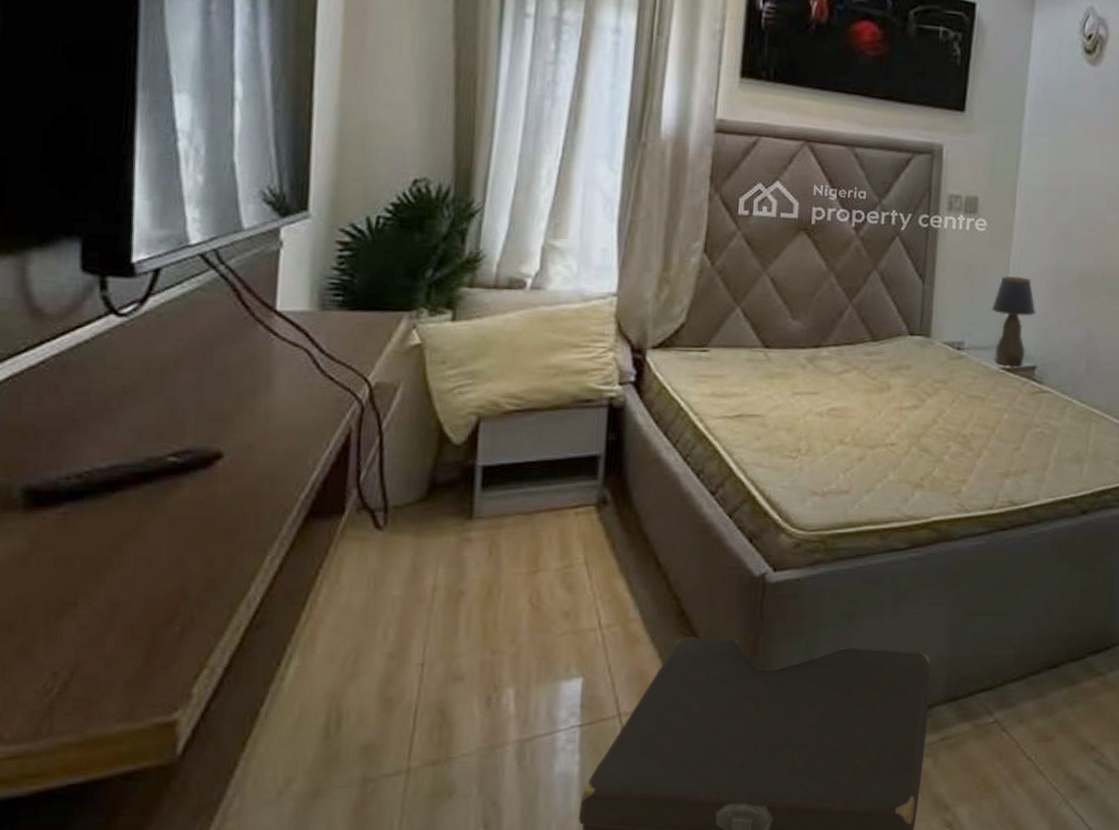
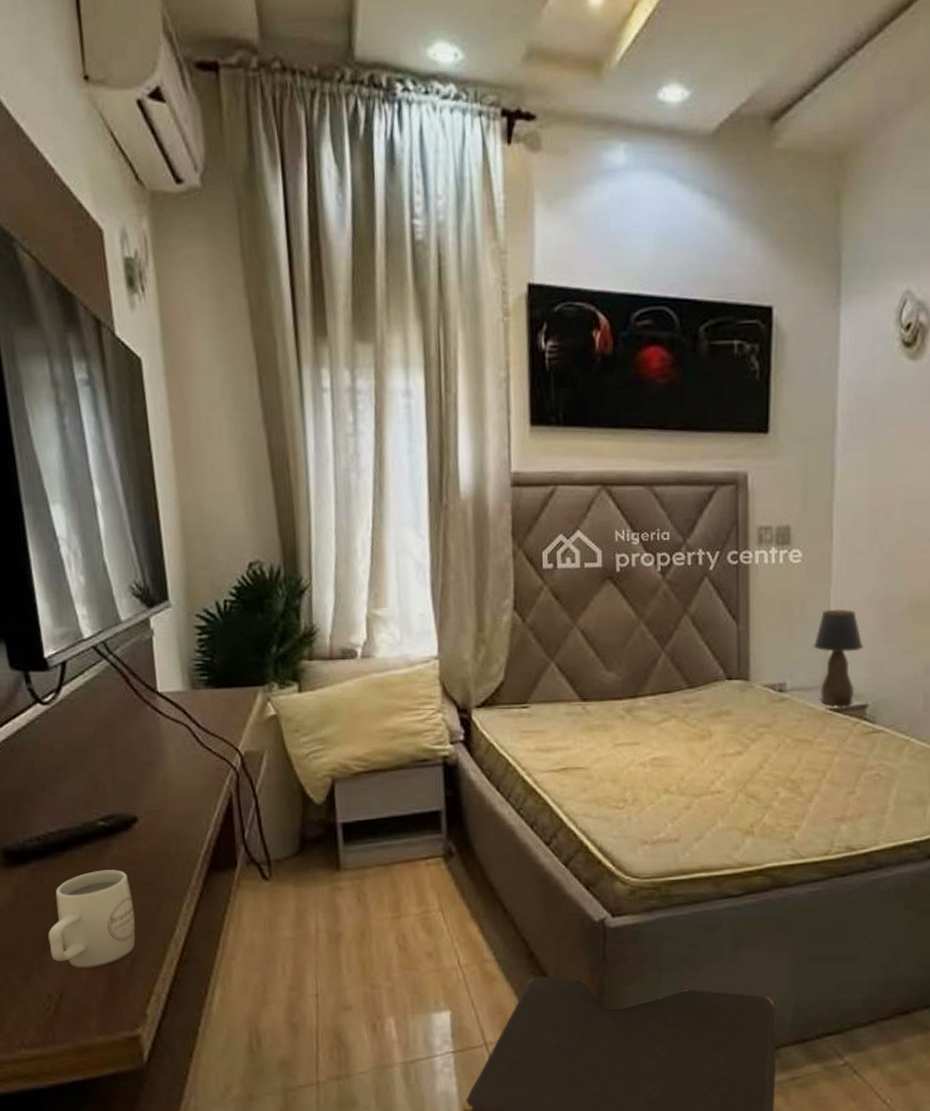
mug: none [68,515,199,639] -> present [48,870,136,969]

